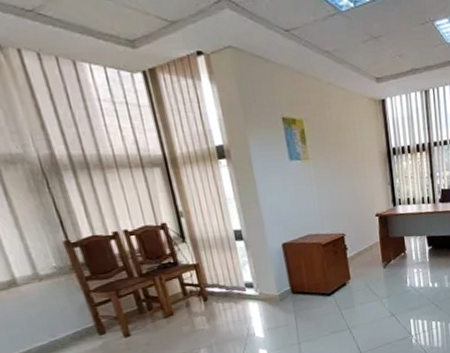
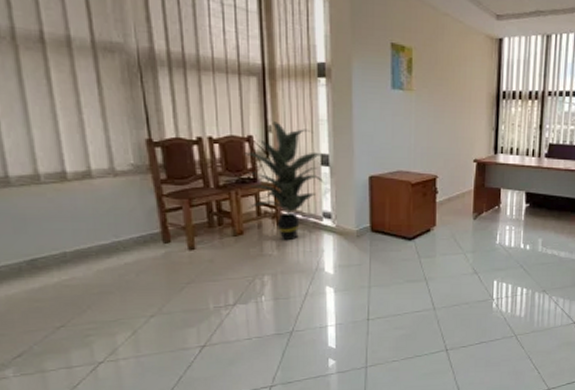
indoor plant: none [160,206,241,315] -> present [244,121,327,241]

